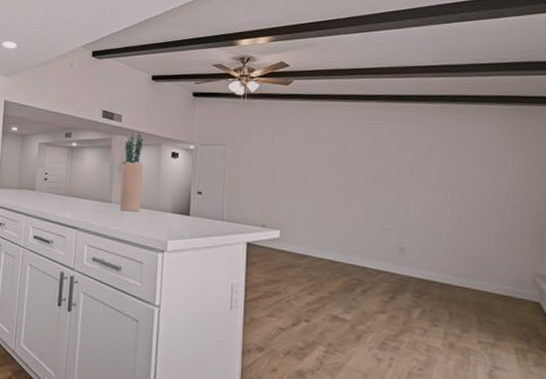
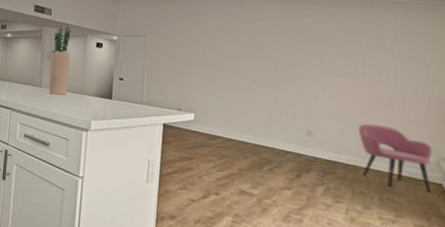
armchair: none [452,238,530,312] -> present [358,123,432,193]

